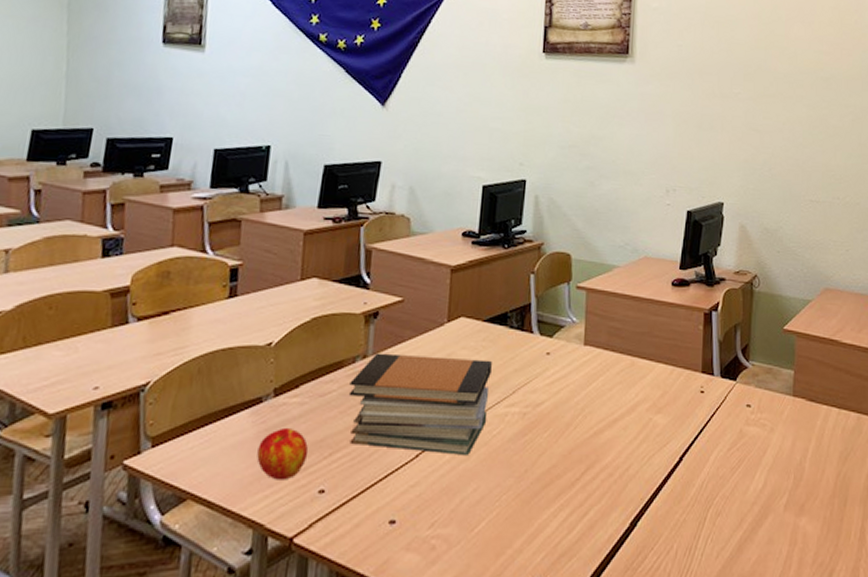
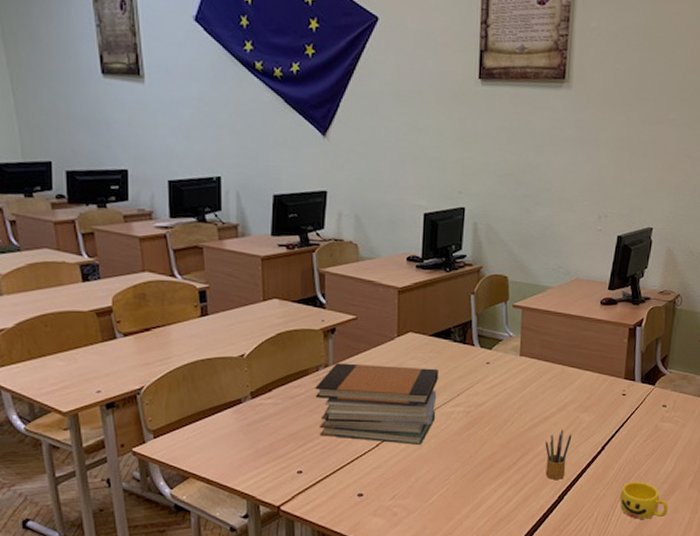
apple: present [257,427,309,480] -> none [243,423,286,464]
pencil box: none [613,435,645,500] -> present [545,429,572,480]
cup: none [704,502,761,553] -> present [620,481,668,519]

